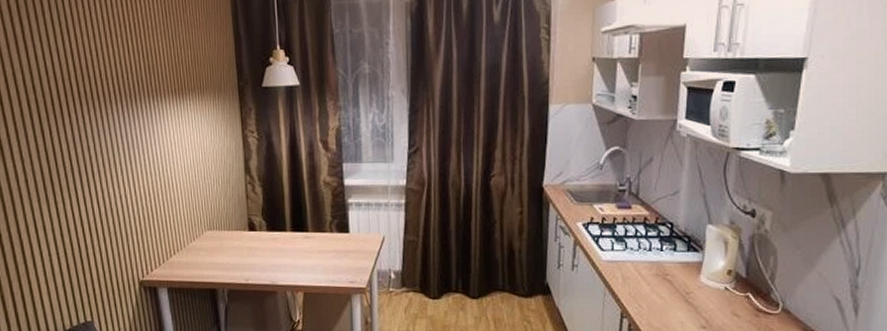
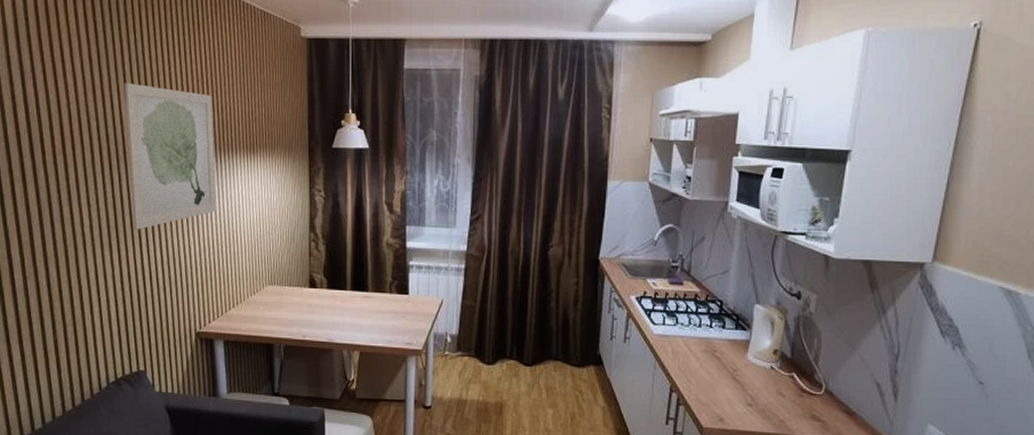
wall art: none [46,31,150,182] -> present [124,83,217,230]

